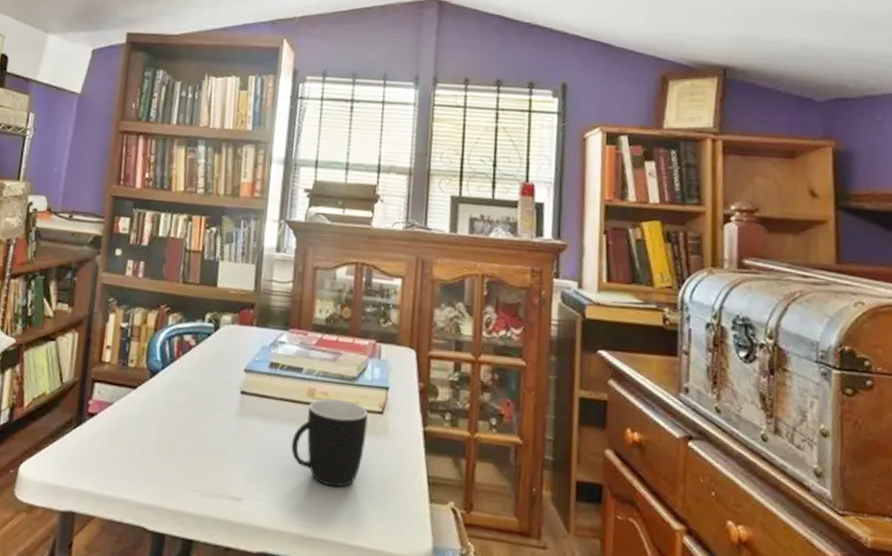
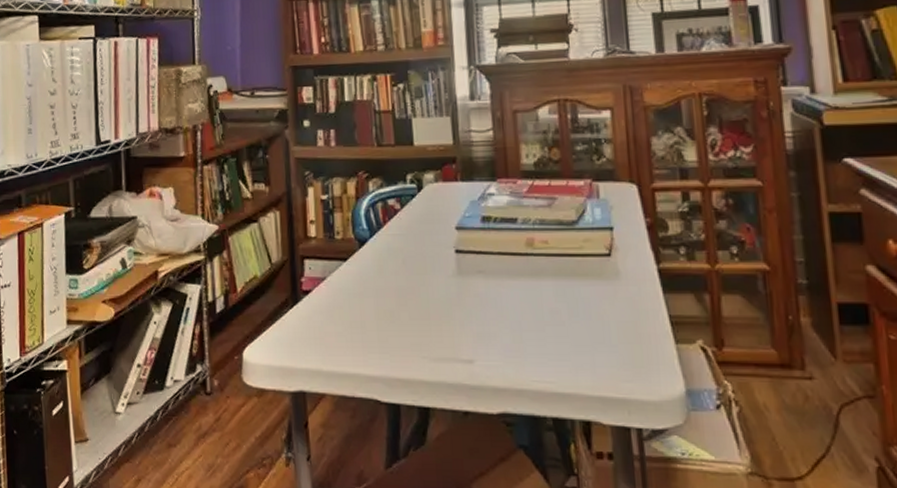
mug: present [291,398,368,488] -> none [516,246,597,338]

